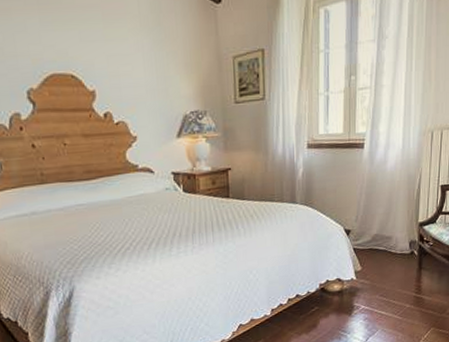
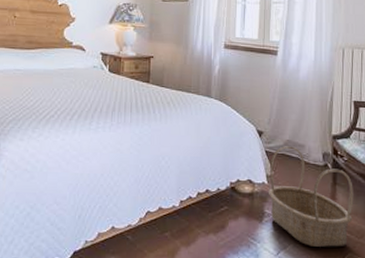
basket: none [357,239,438,329] -> present [269,146,354,247]

